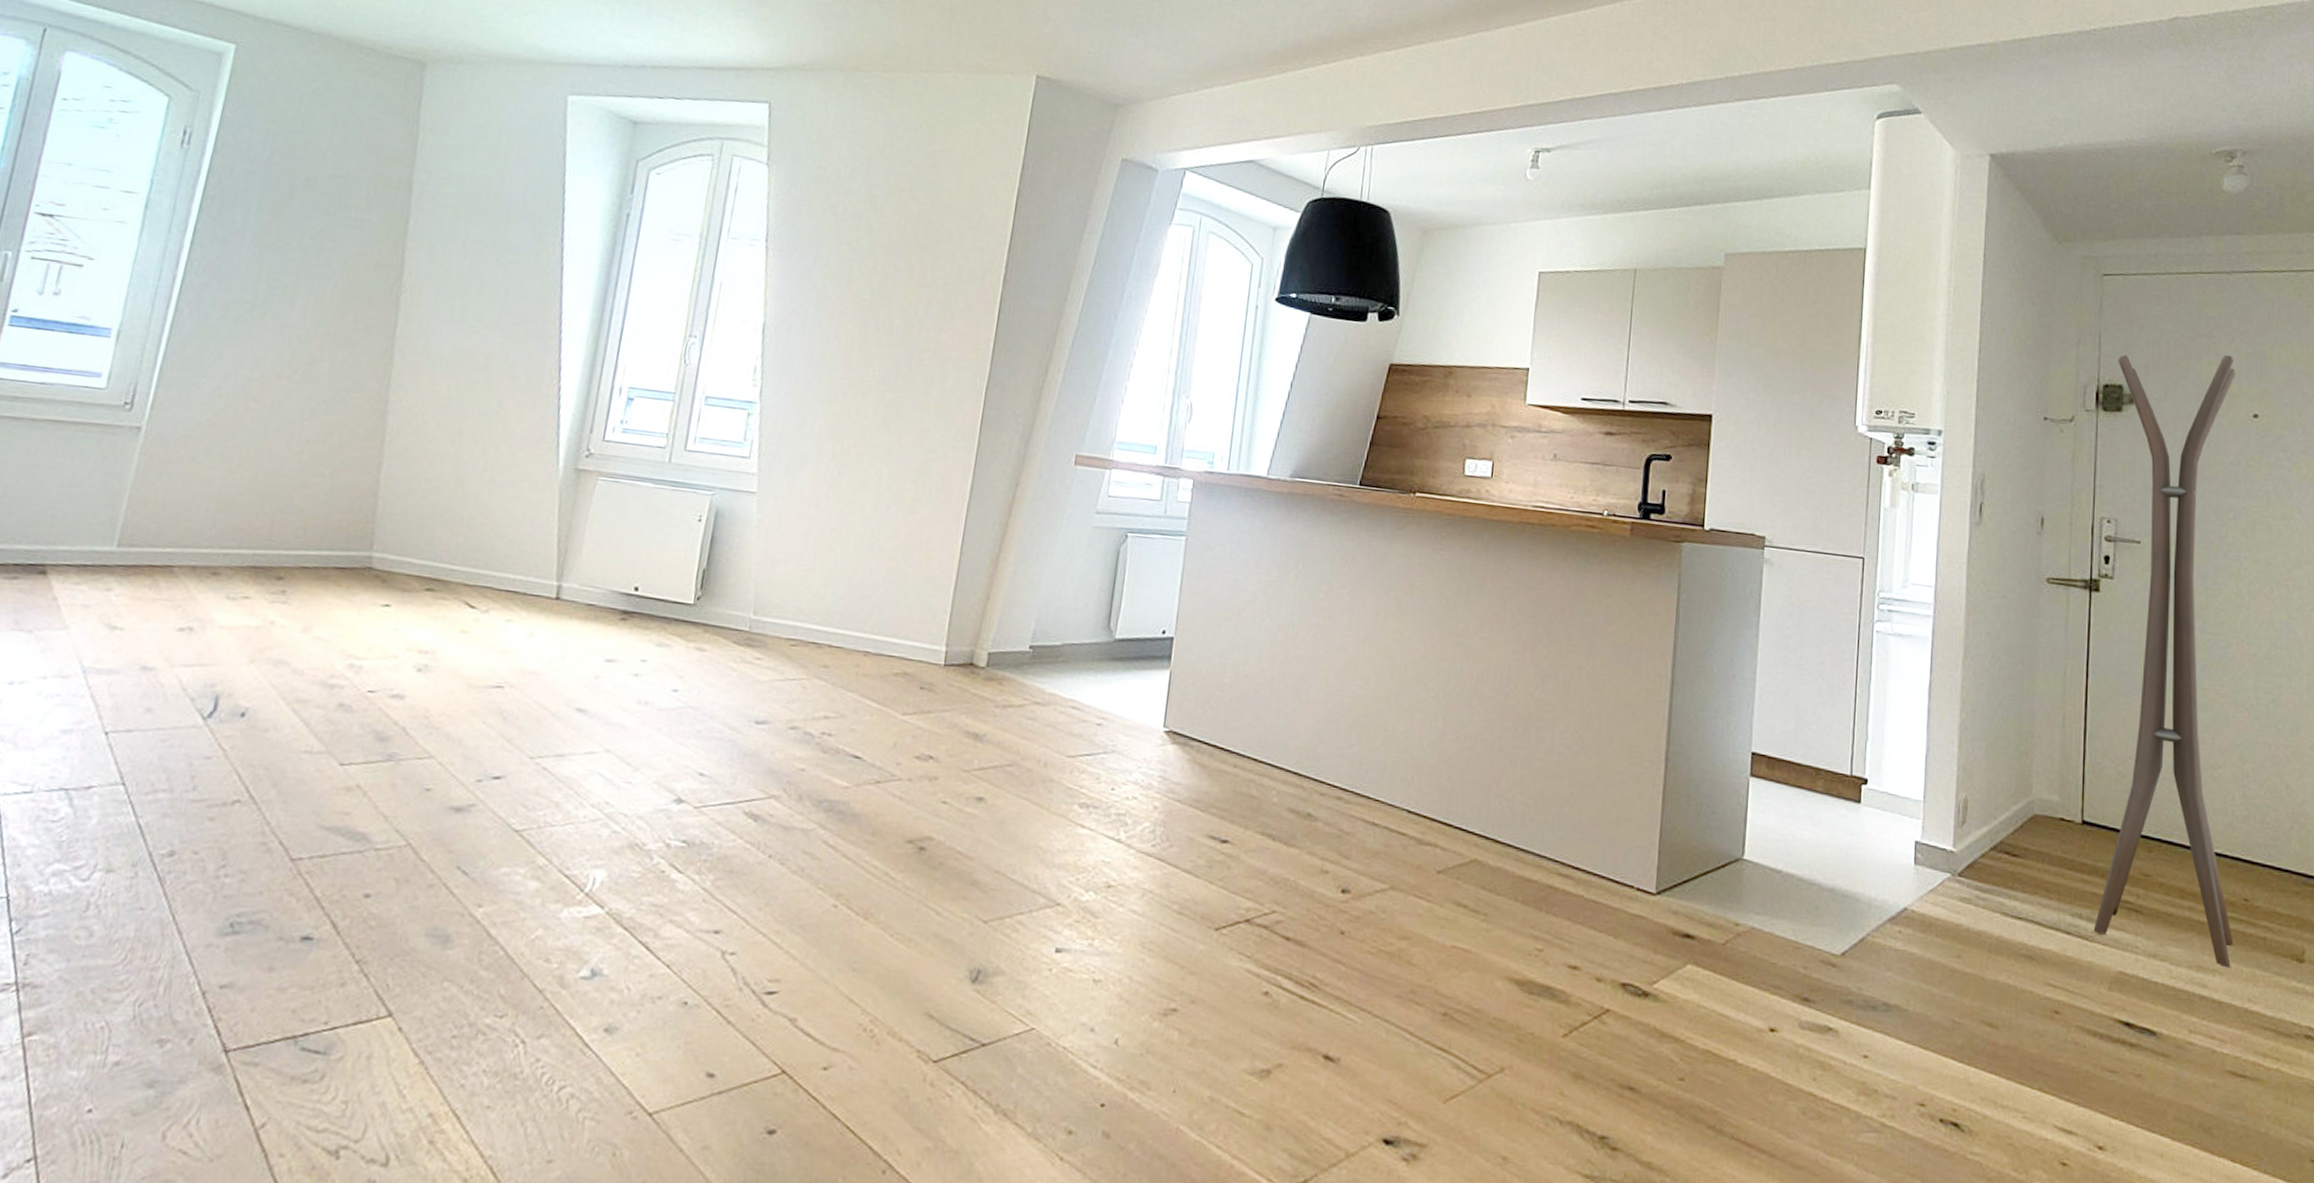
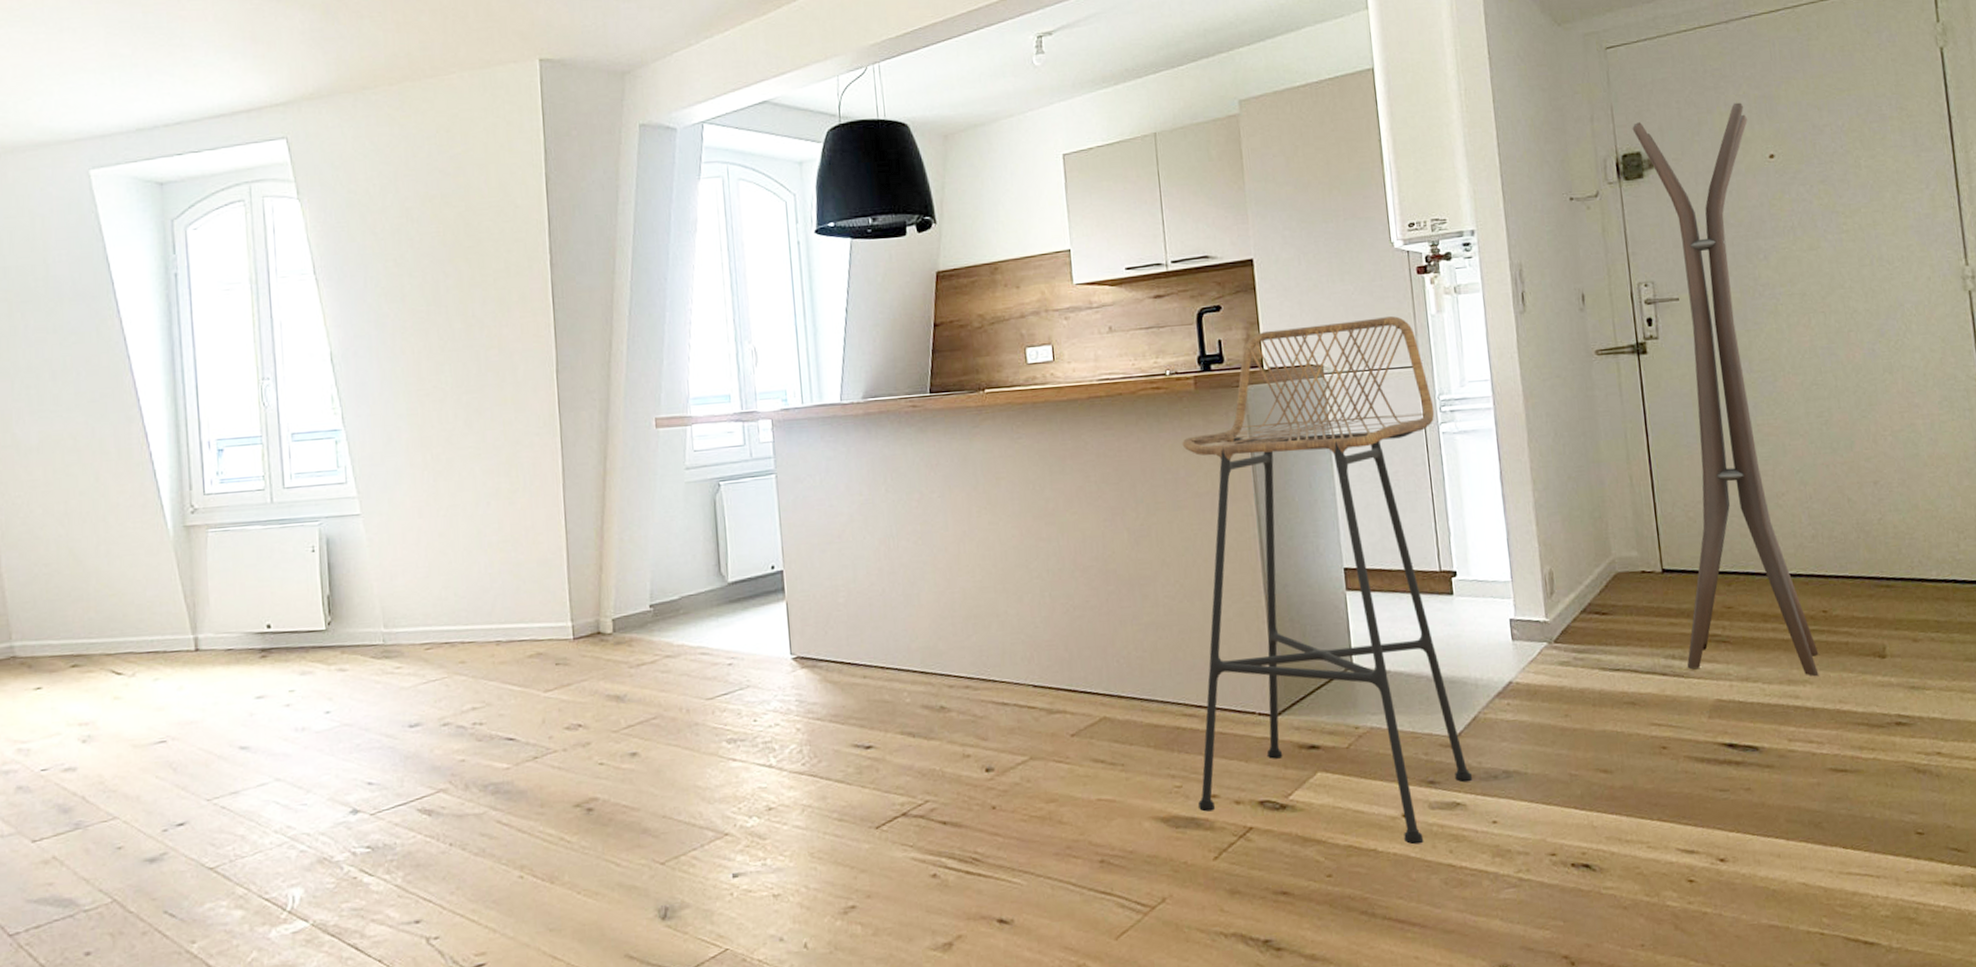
bar stool: none [1557,490,1872,1065] -> present [1182,316,1472,845]

